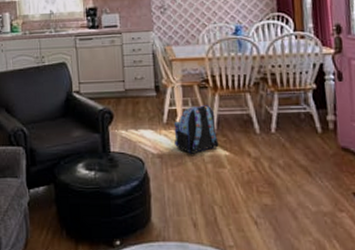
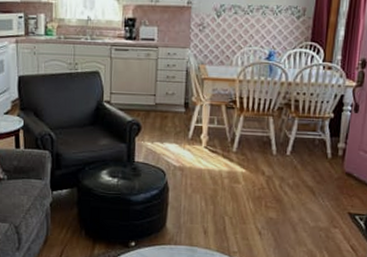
backpack: present [173,105,219,154] -> none [197,124,238,169]

